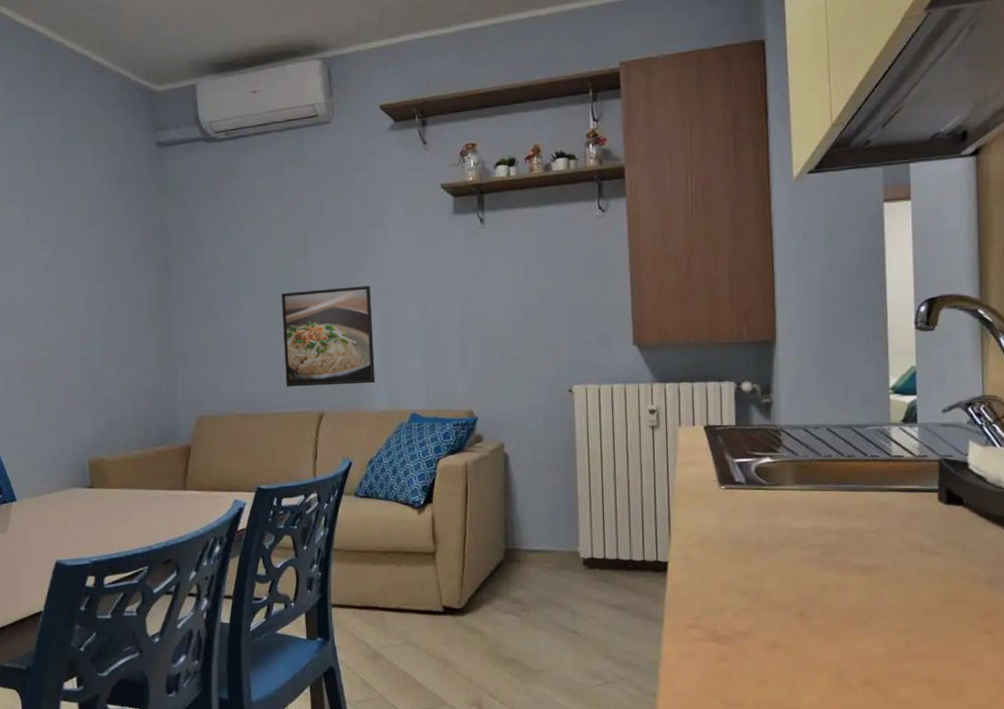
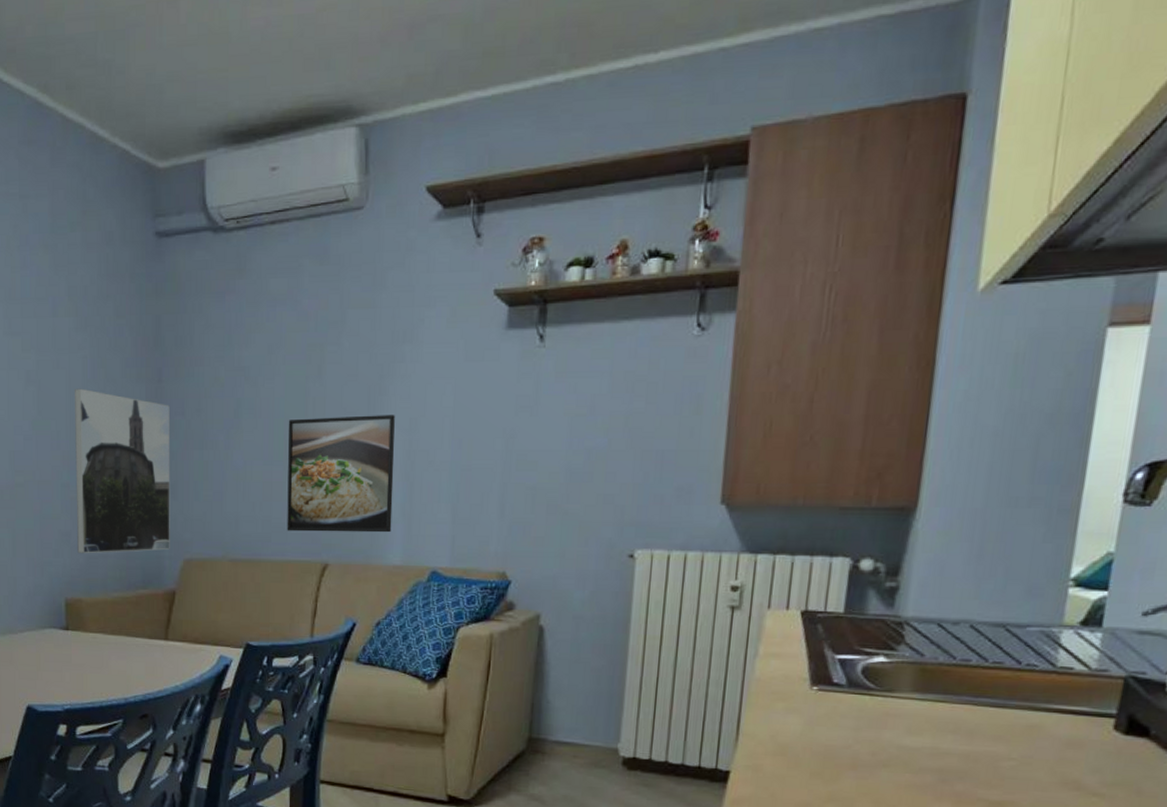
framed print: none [90,273,184,419] -> present [75,388,171,554]

